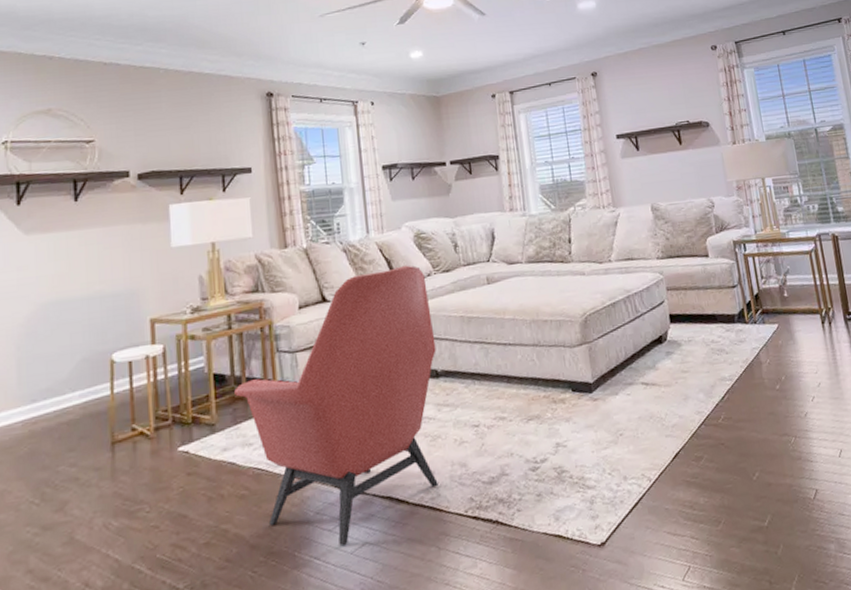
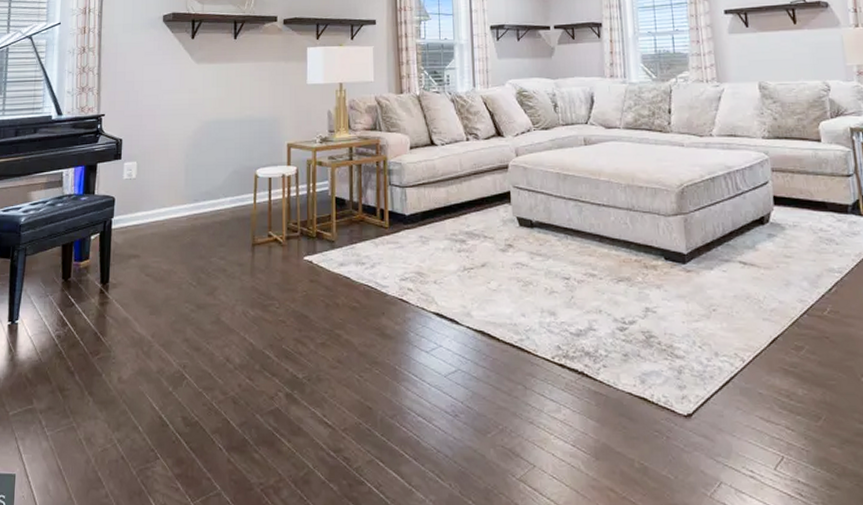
armchair: present [234,265,438,547] -> none [352,119,532,369]

